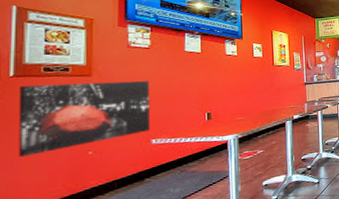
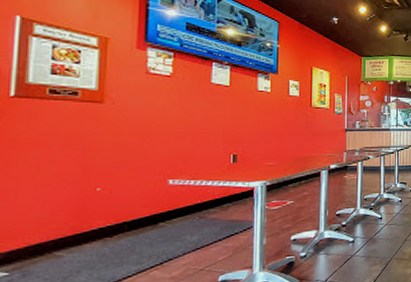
wall art: present [18,80,150,157] -> none [17,107,169,188]

